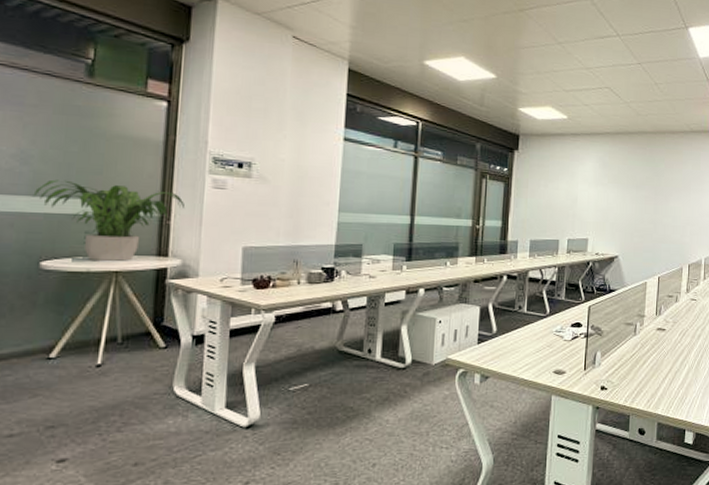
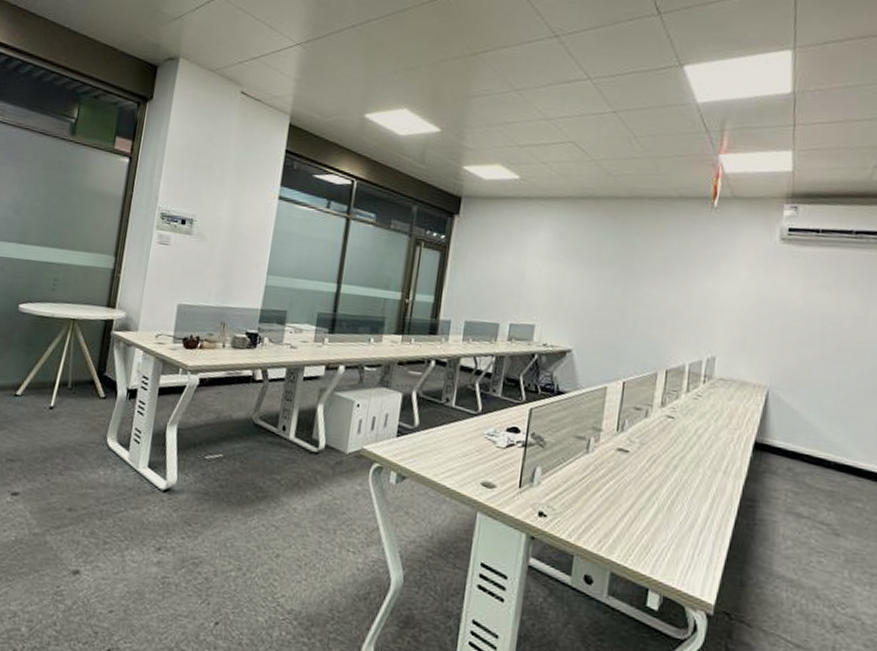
potted plant: present [33,179,184,262] -> none [20,229,134,310]

